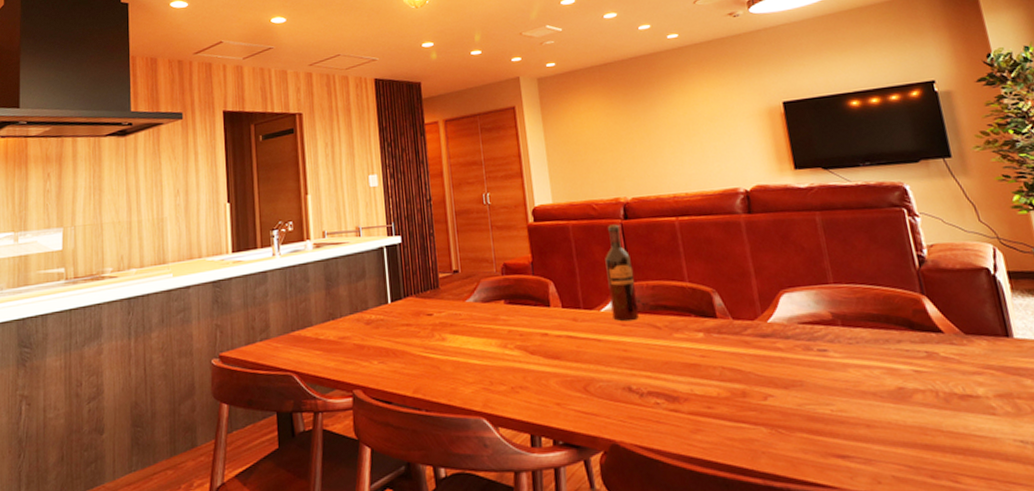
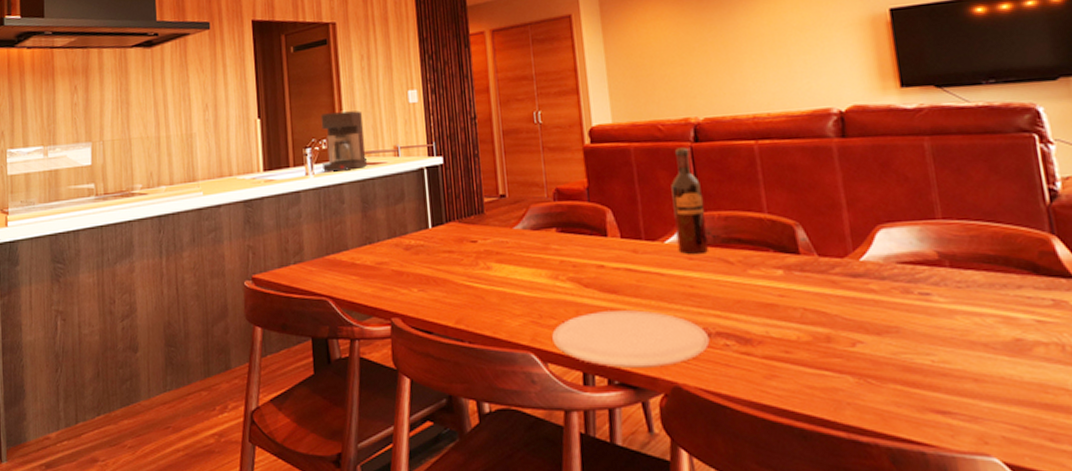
coffee maker: none [287,194,331,253] -> present [320,110,367,173]
plate: none [502,374,643,430] -> present [552,310,710,369]

